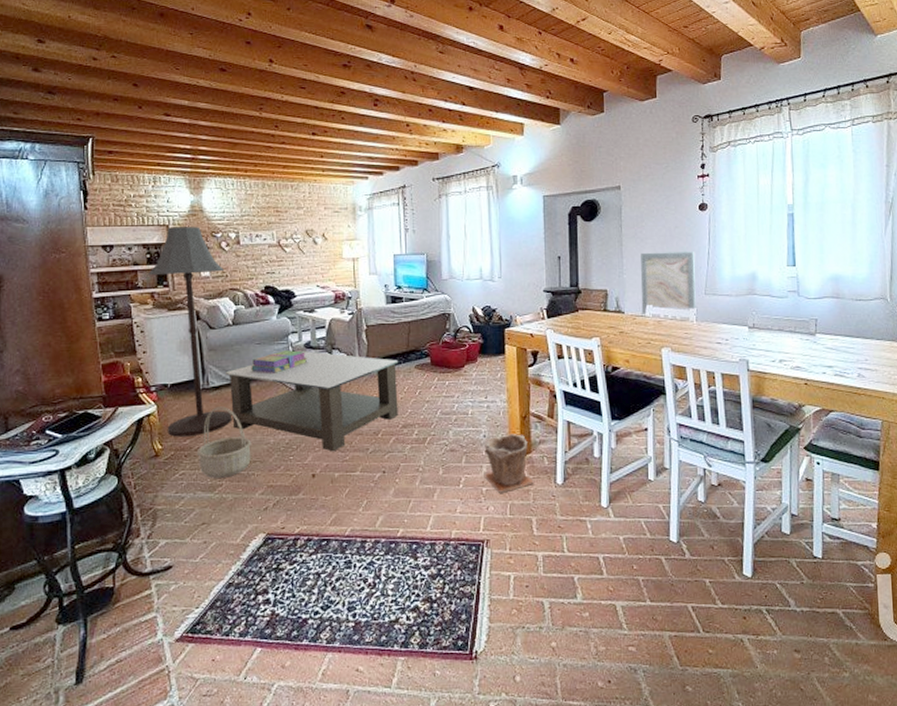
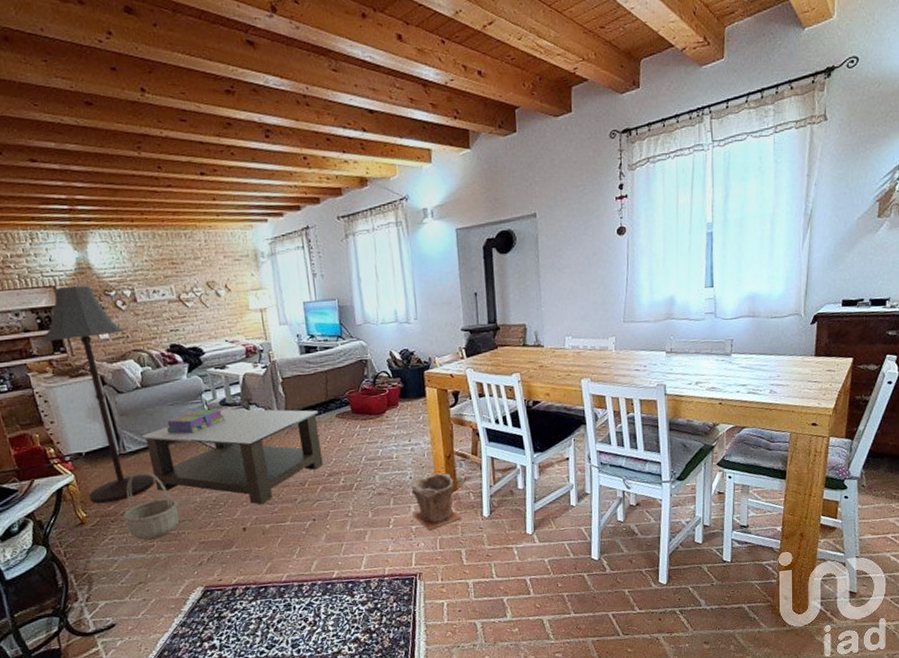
wall art: present [640,252,696,317] -> none [559,279,615,349]

